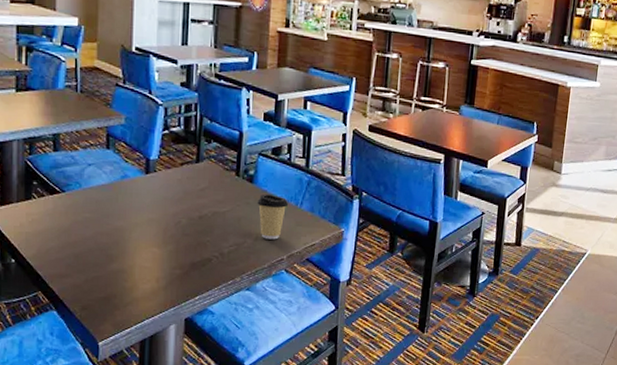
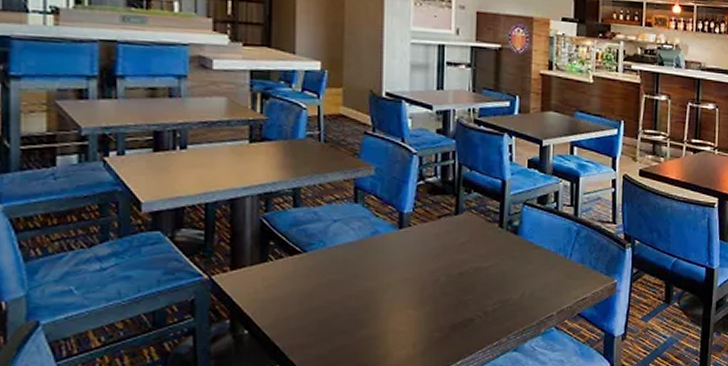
coffee cup: present [257,194,289,240] -> none [523,246,557,295]

